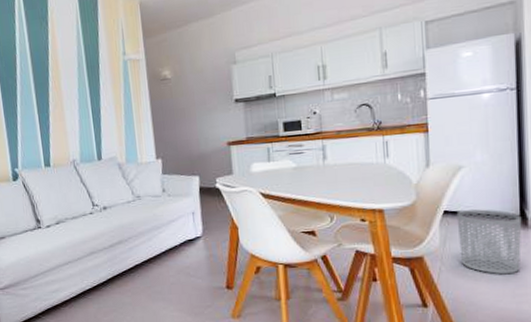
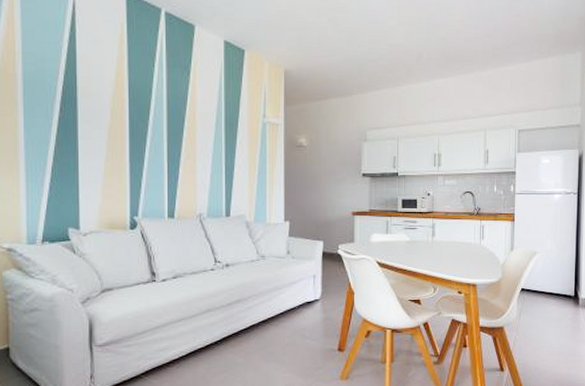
waste bin: present [456,209,522,275] -> none [530,289,575,344]

